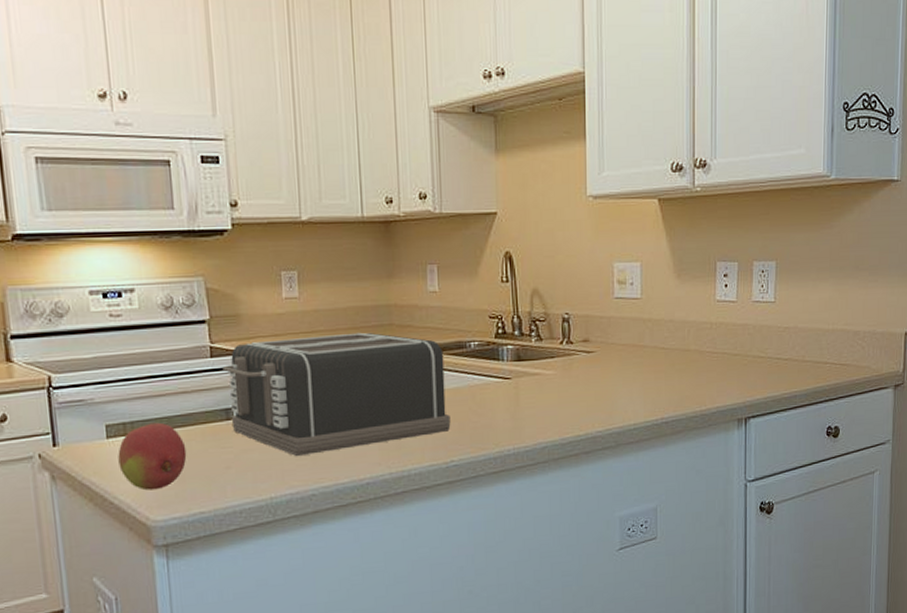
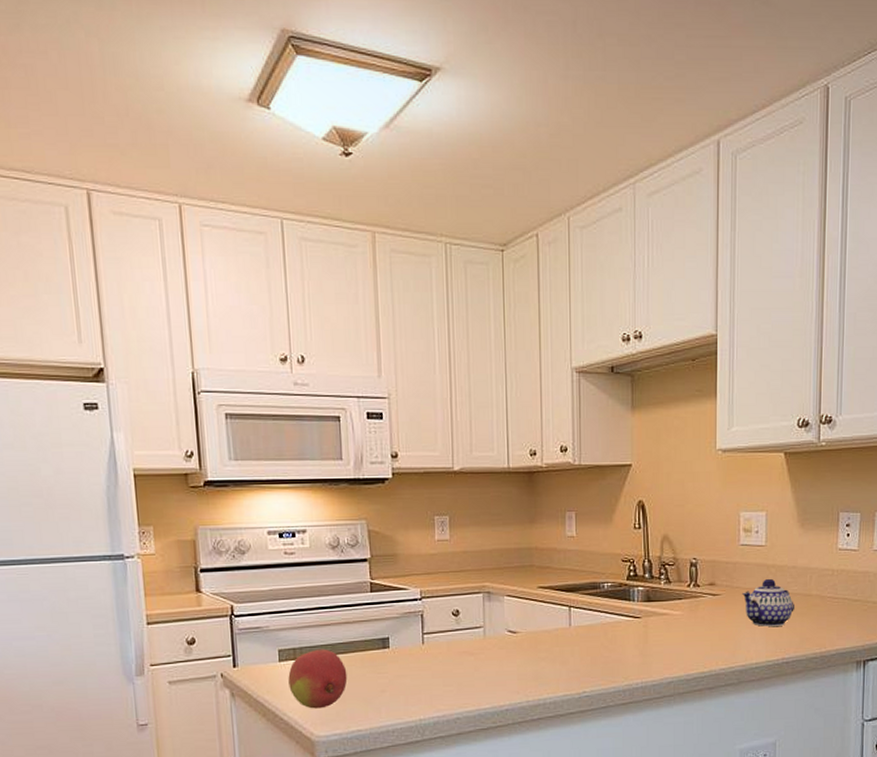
toaster: present [222,332,451,457] -> none [381,572,584,684]
teapot: none [618,333,674,386] -> present [742,578,796,627]

